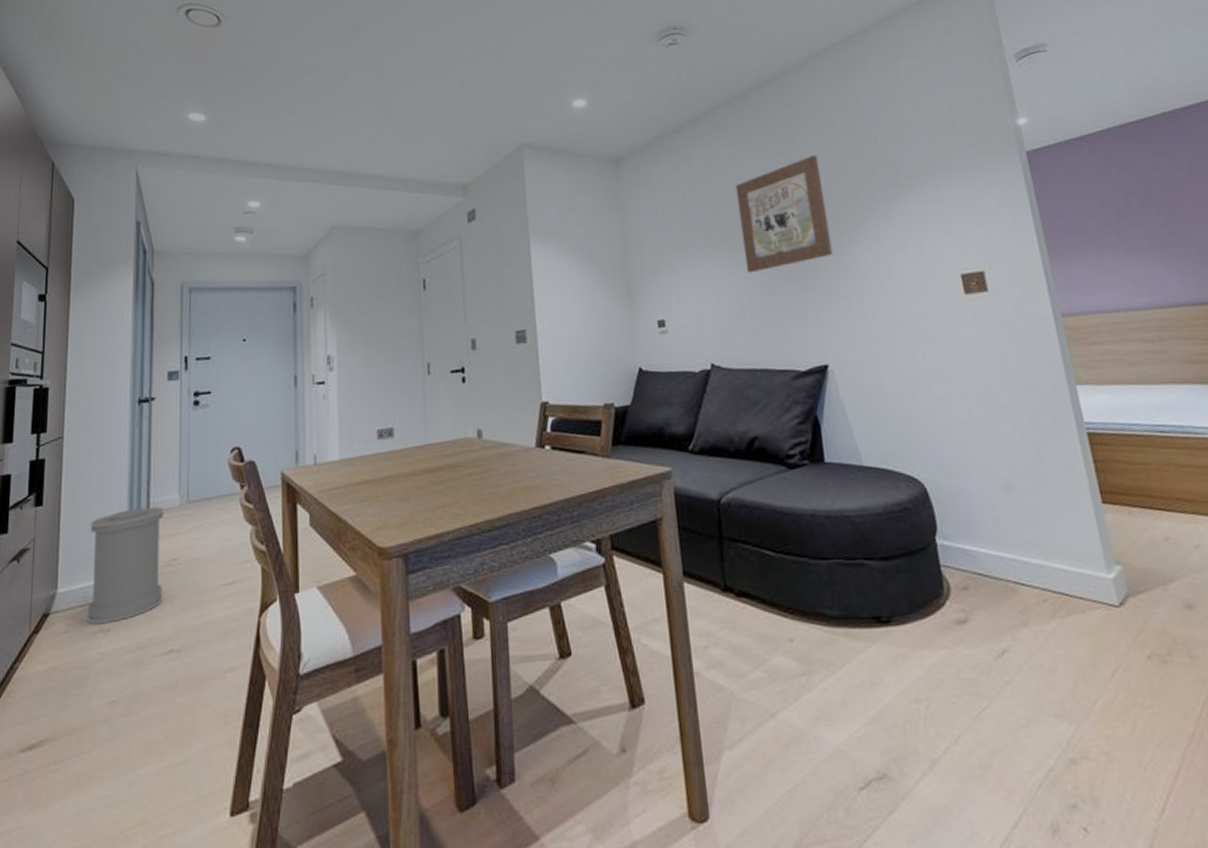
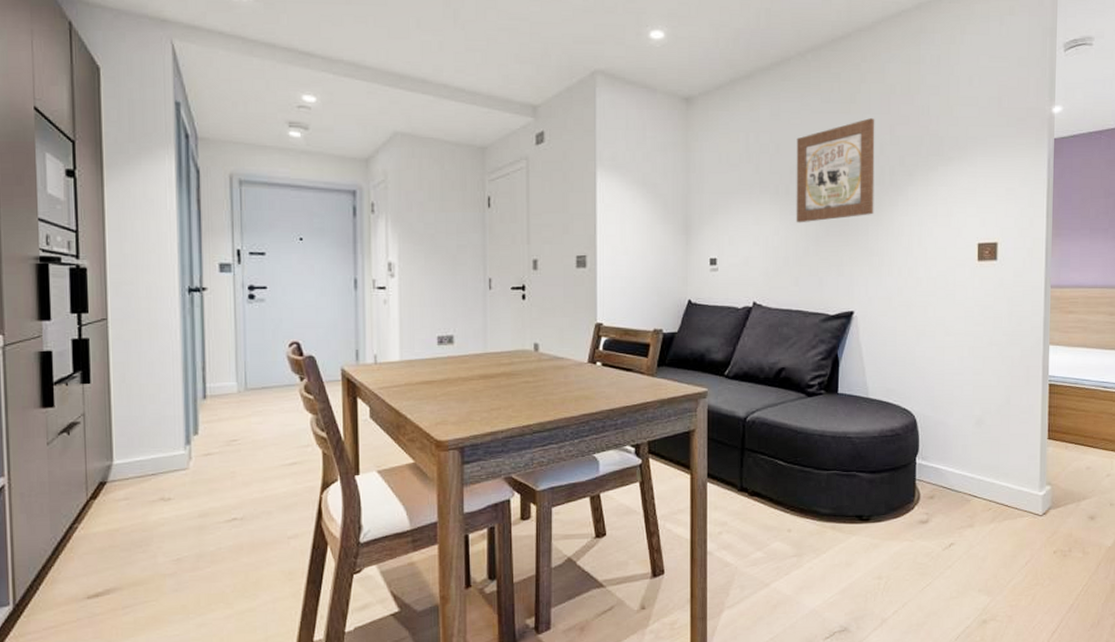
trash can: present [87,507,165,624] -> none [143,392,225,492]

